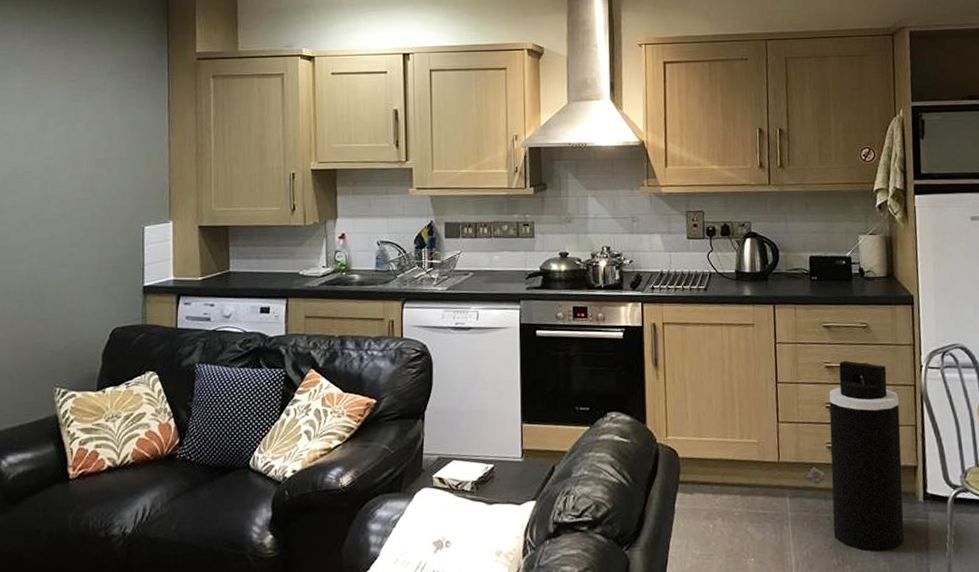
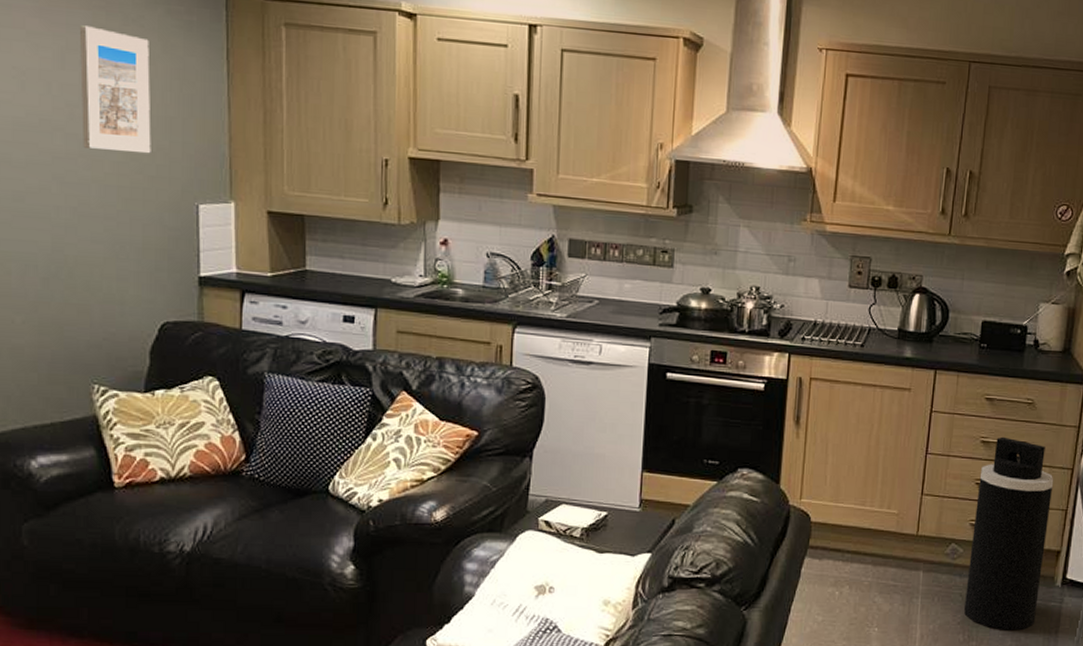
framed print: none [56,96,109,191] -> present [80,25,151,154]

